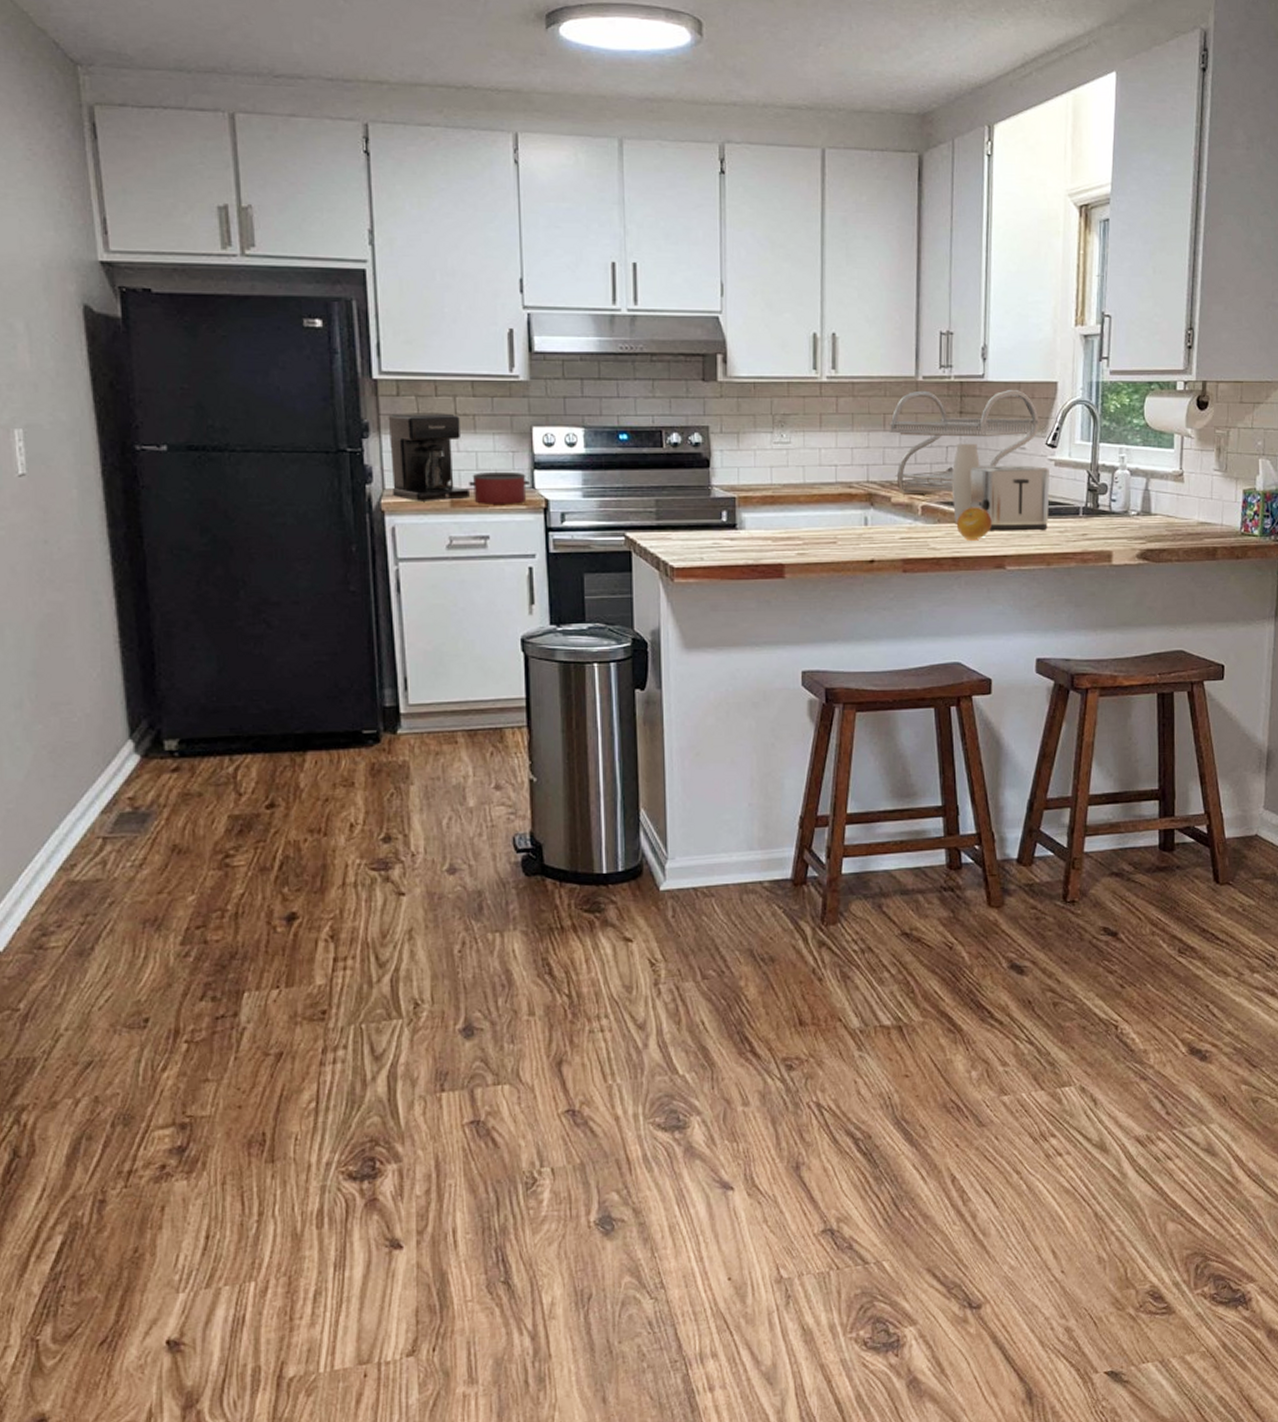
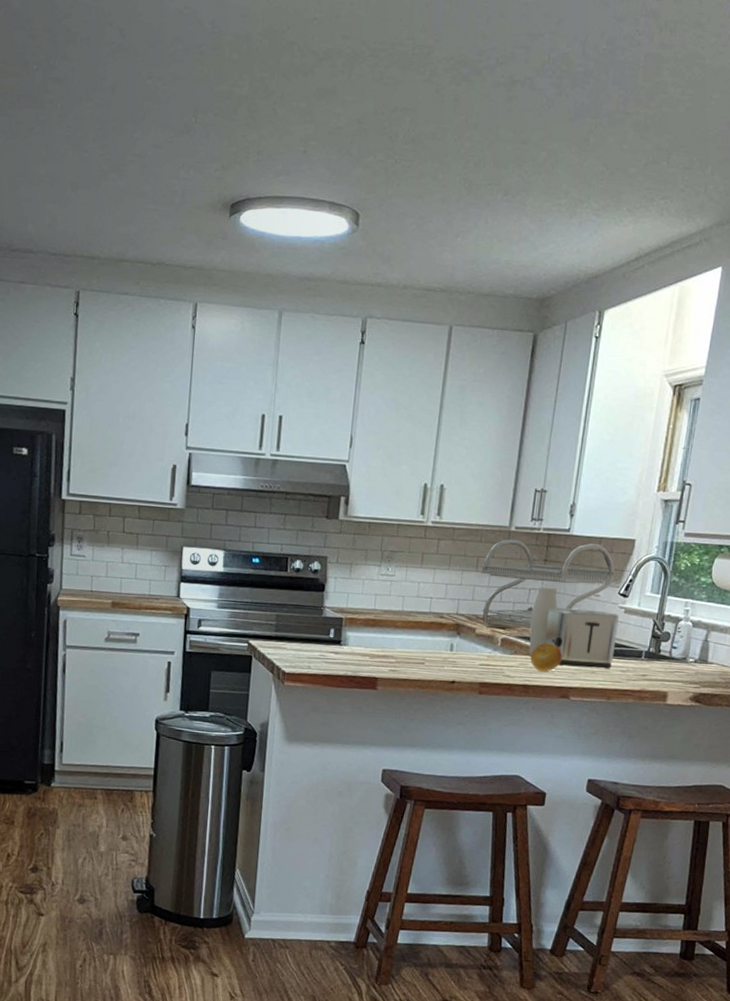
coffee maker: present [389,411,471,501] -> none [68,528,129,602]
cooking pot: present [469,471,531,504] -> none [128,581,177,609]

